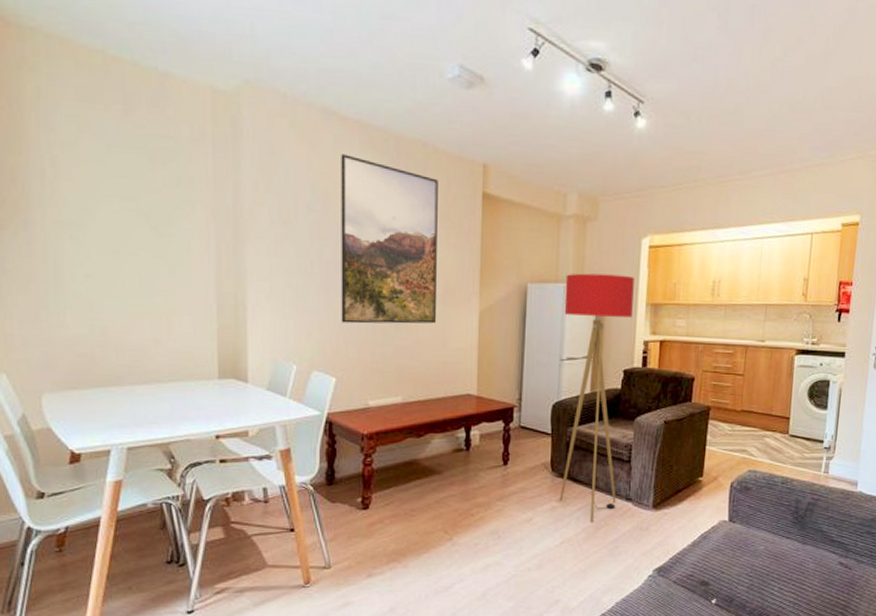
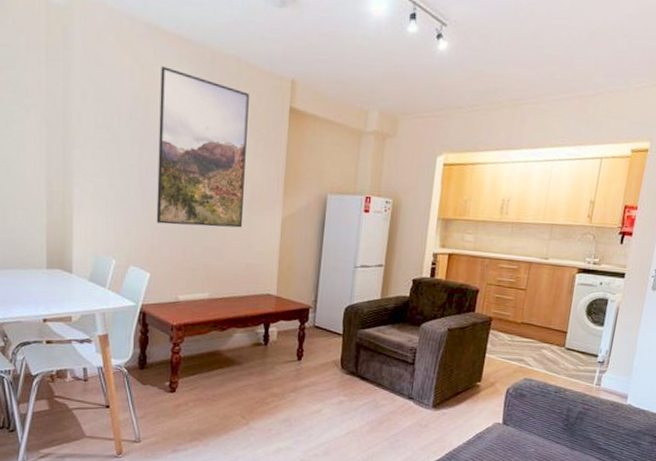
floor lamp: present [560,273,634,522] -> none [347,187,428,417]

